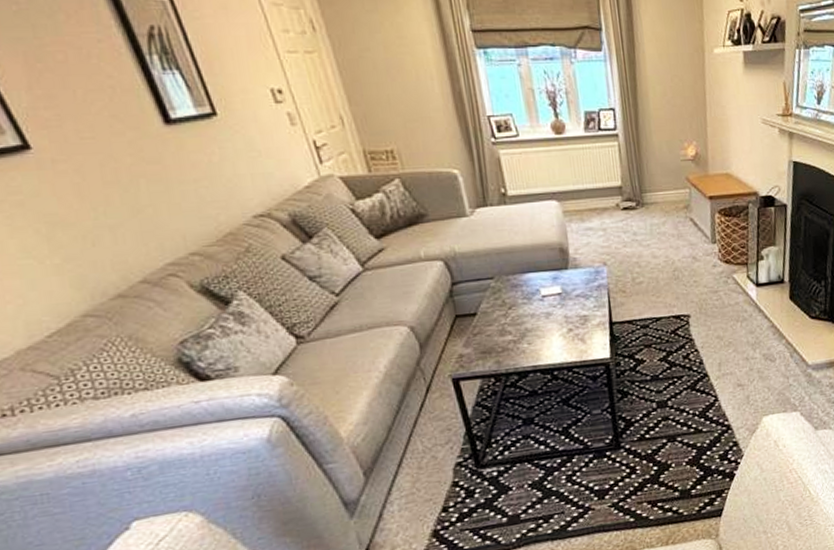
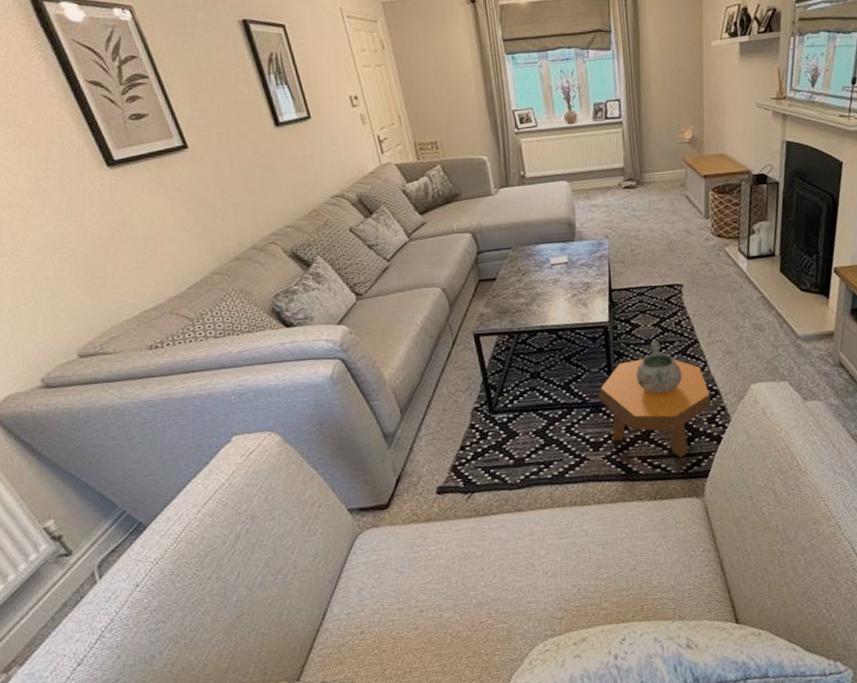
footstool: none [600,395,723,499] -> present [597,358,711,458]
decorative bowl: none [642,376,692,433] -> present [636,341,683,393]

